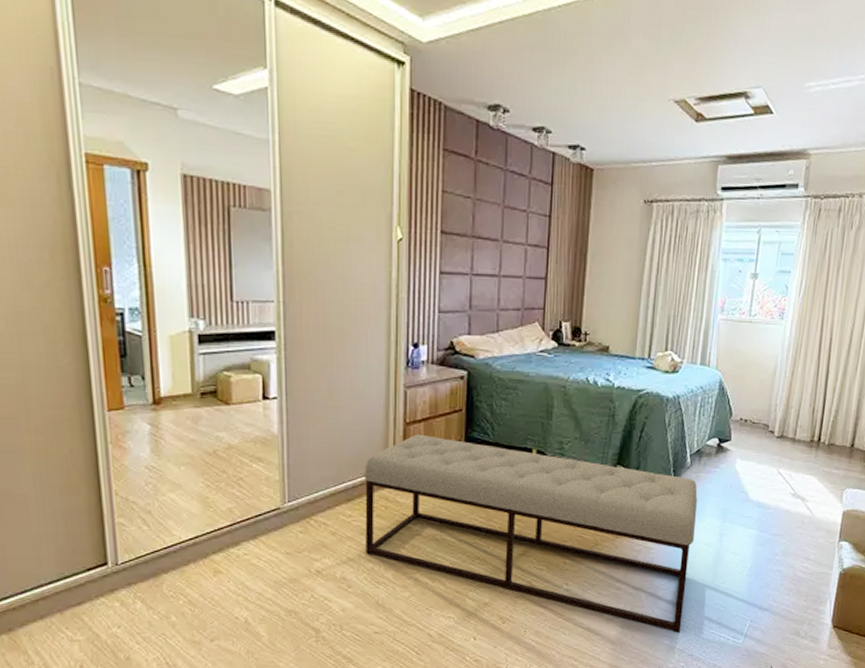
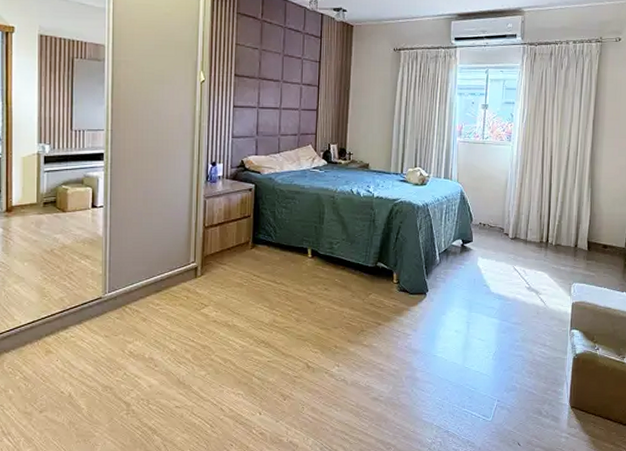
bench: present [364,434,698,633] -> none [170,236,446,411]

